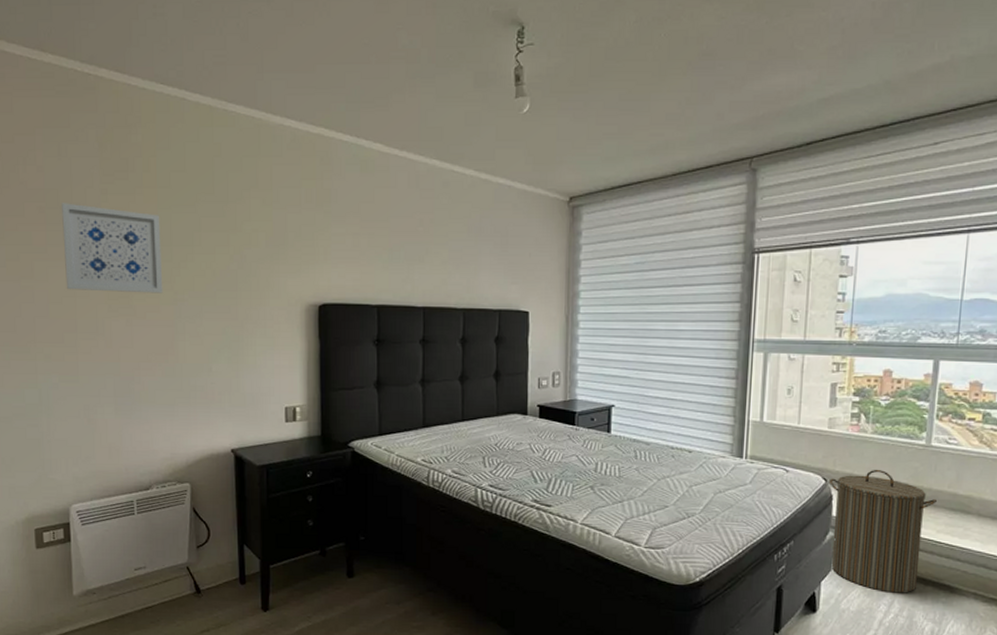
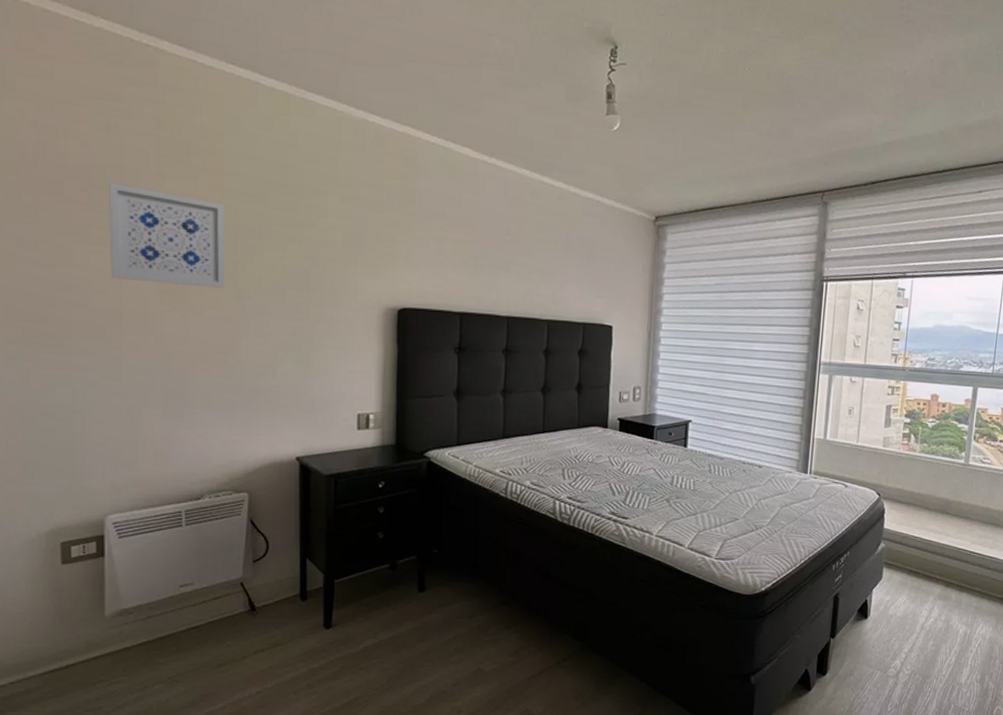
laundry hamper: present [830,469,938,593] -> none [882,485,973,599]

